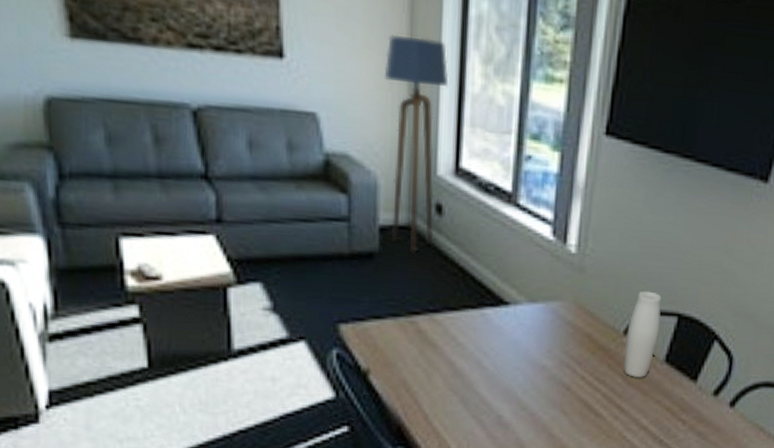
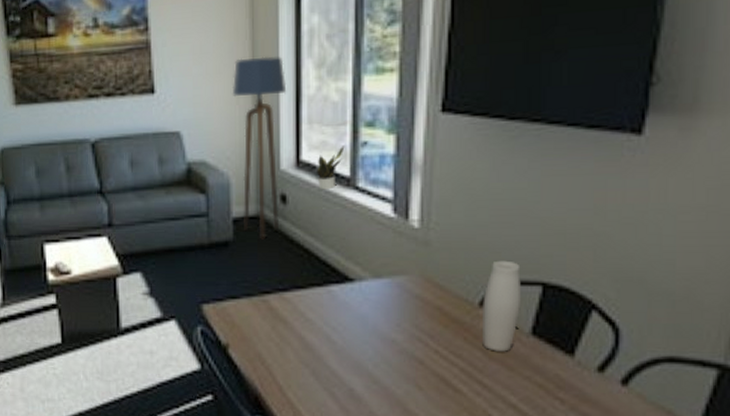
potted plant: none [477,157,508,205] -> present [317,146,345,190]

